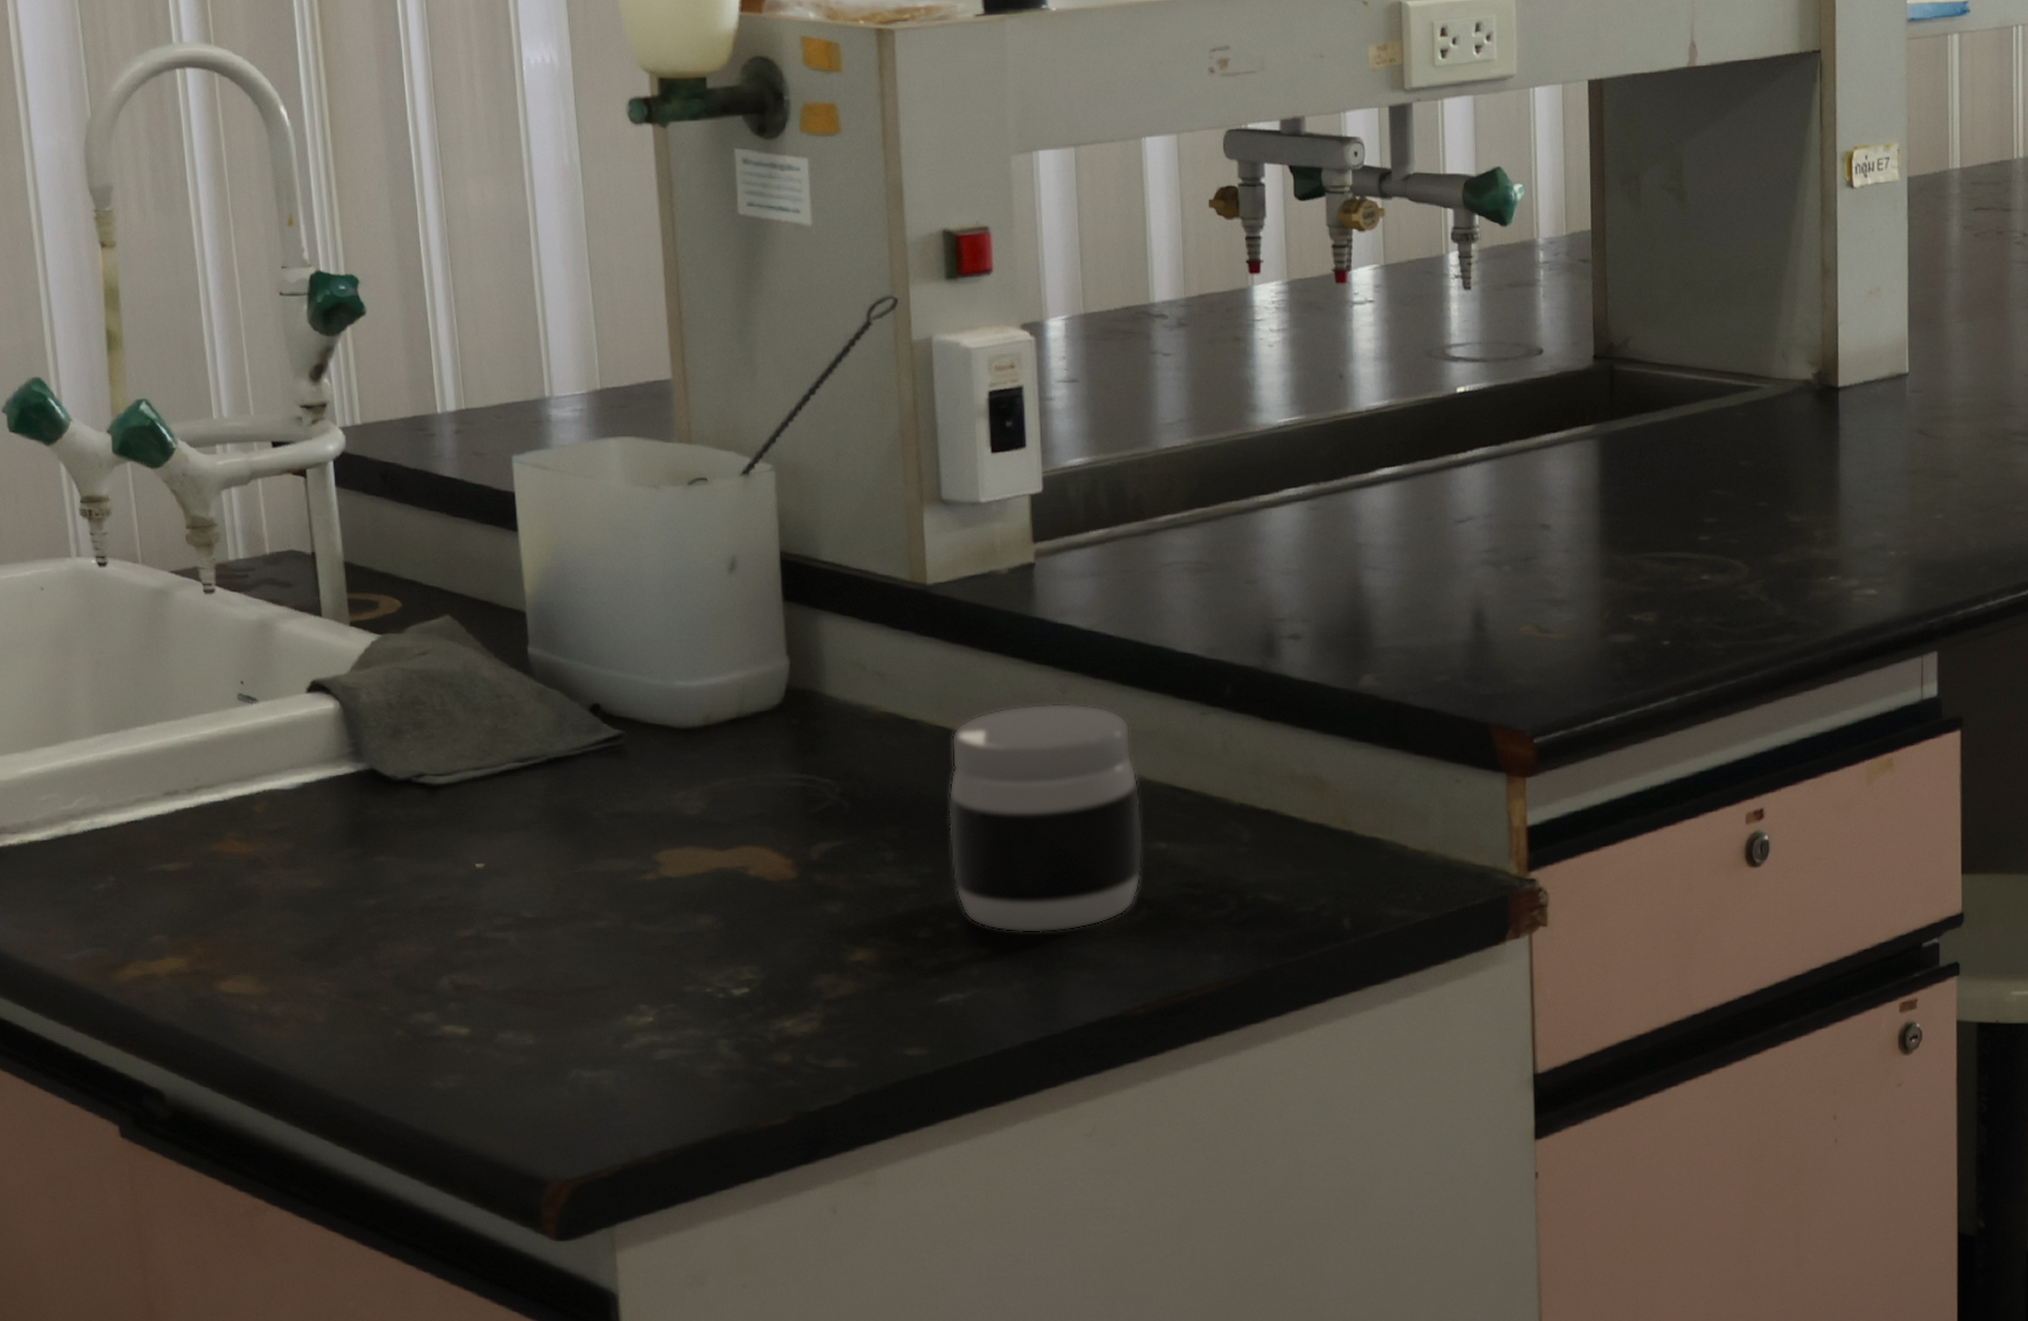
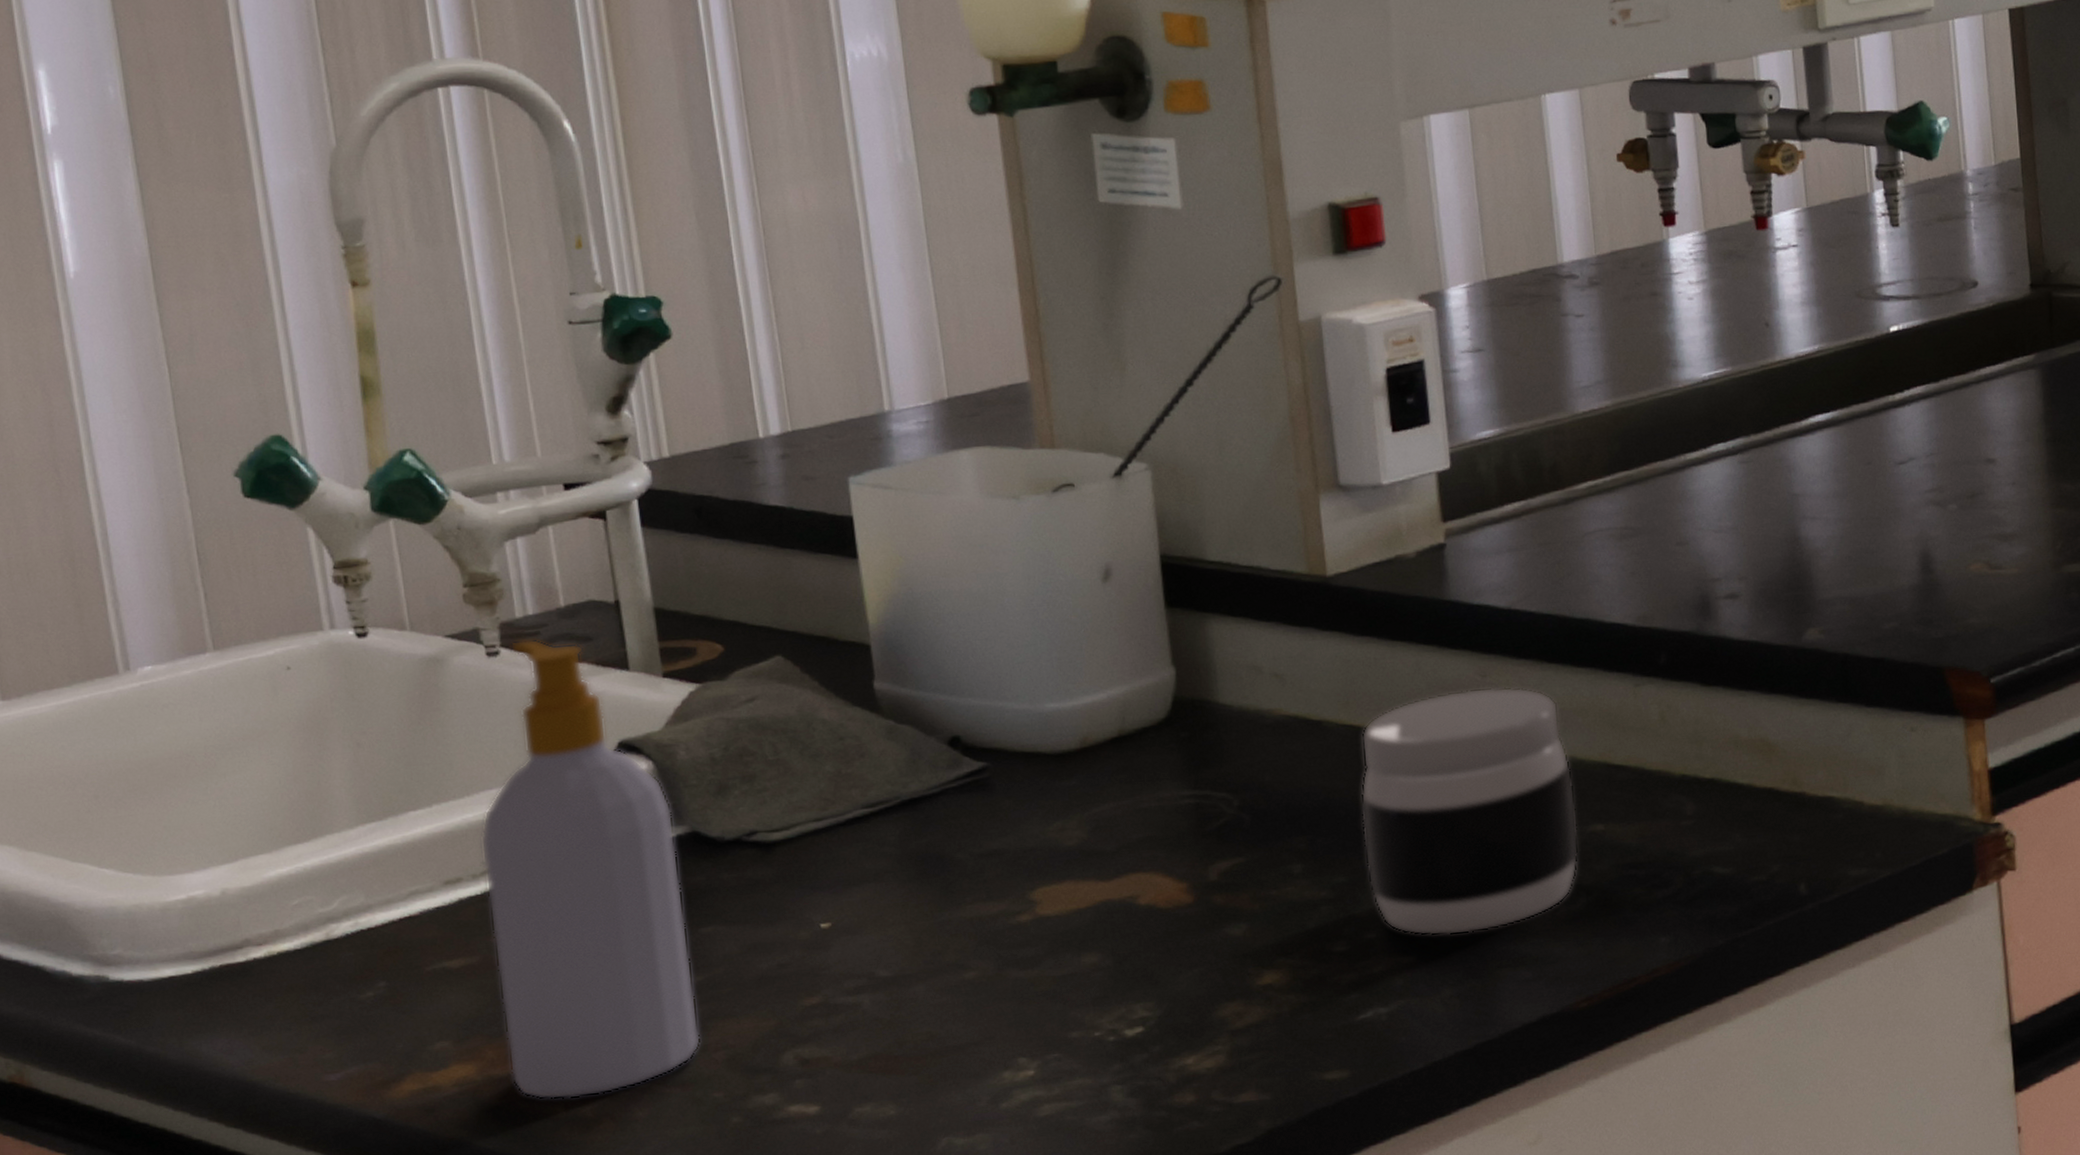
soap bottle: none [194,581,373,999] -> present [480,639,702,1100]

